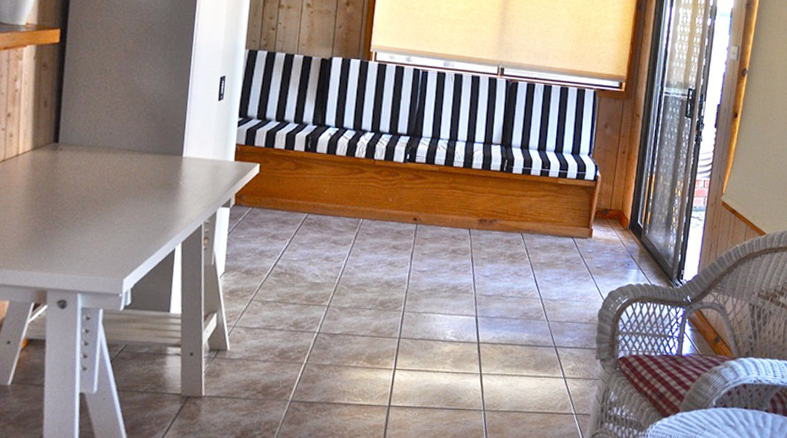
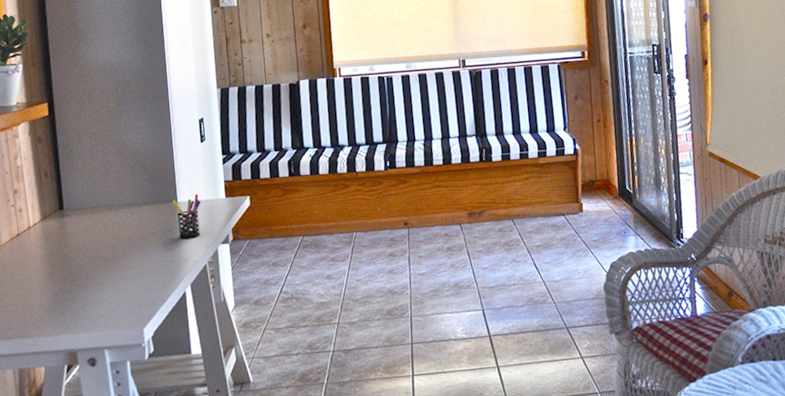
pen holder: none [176,152,208,196] -> present [171,194,201,239]

